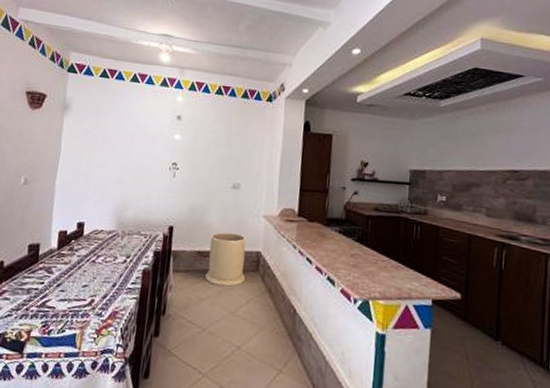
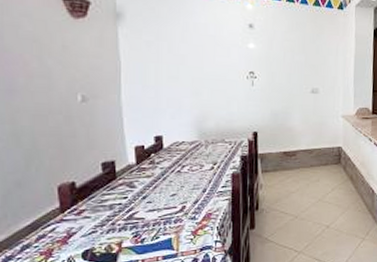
trash can: present [205,232,247,287] -> none [293,132,329,179]

